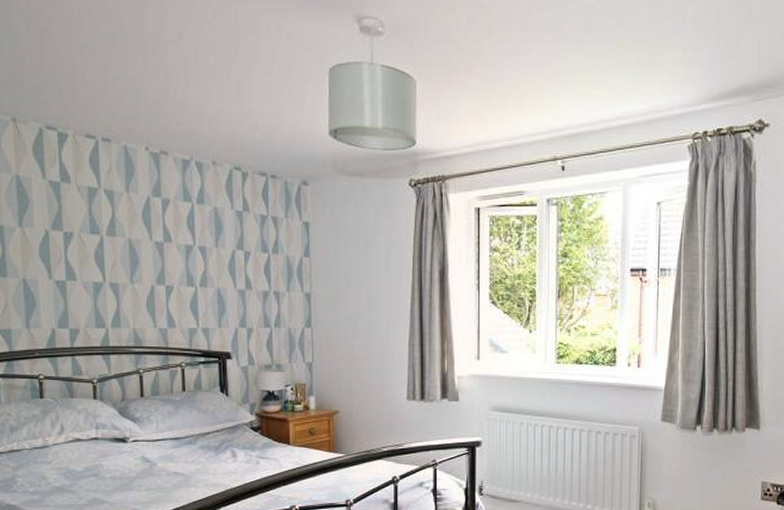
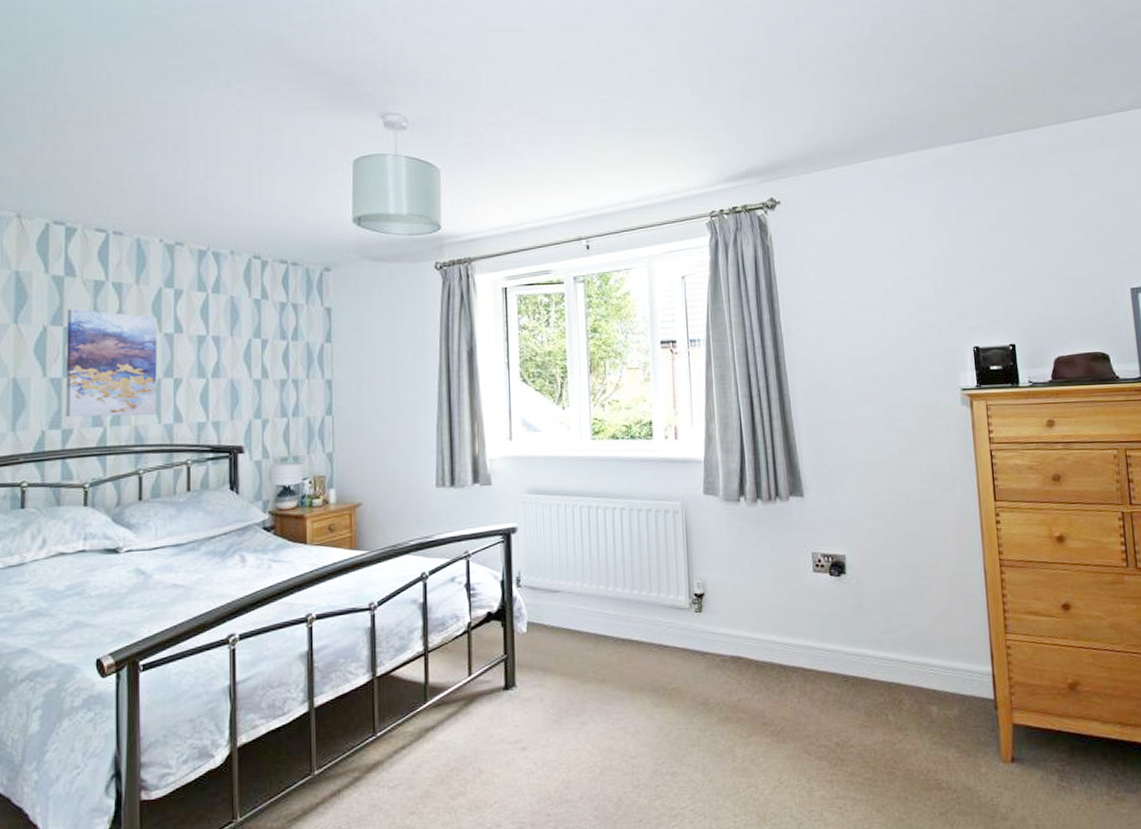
wall art: none [65,214,152,320] -> present [66,308,157,417]

